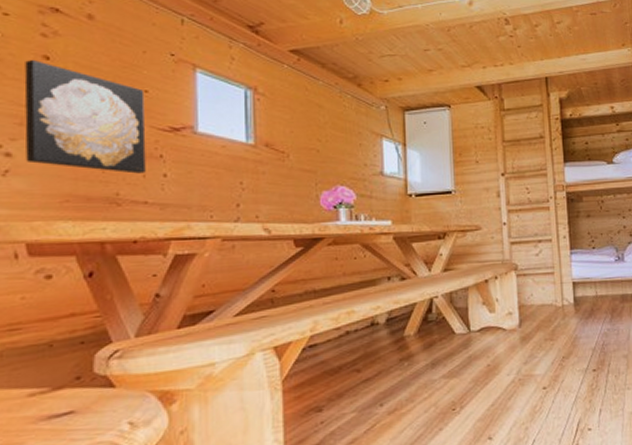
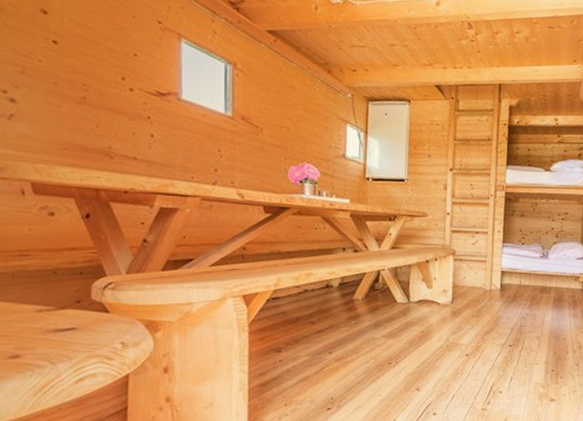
wall art: present [24,60,146,174] -> none [24,12,135,132]

